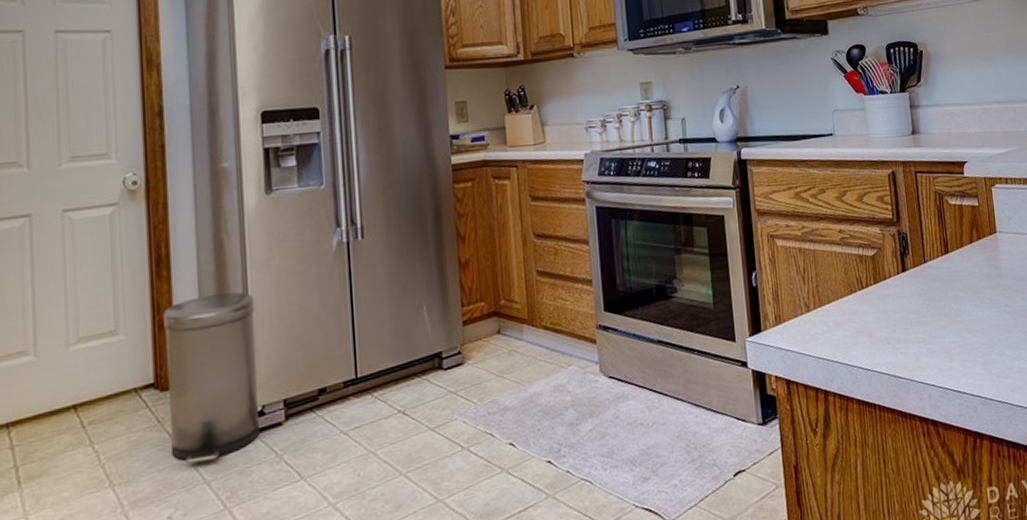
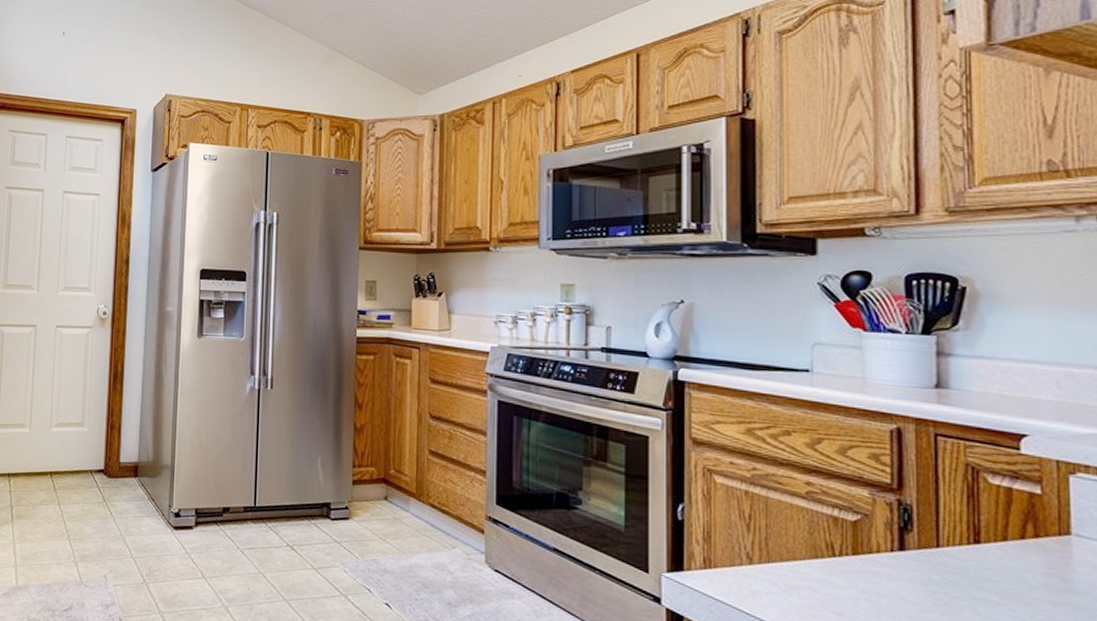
pedal bin: present [163,292,261,465] -> none [111,410,180,542]

